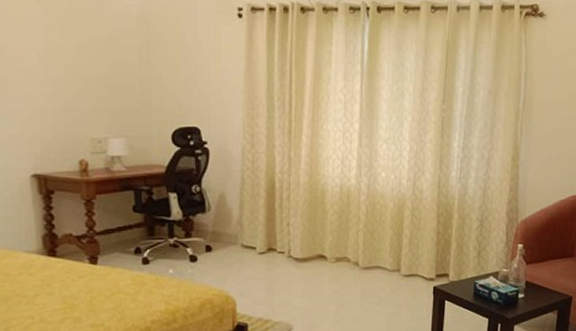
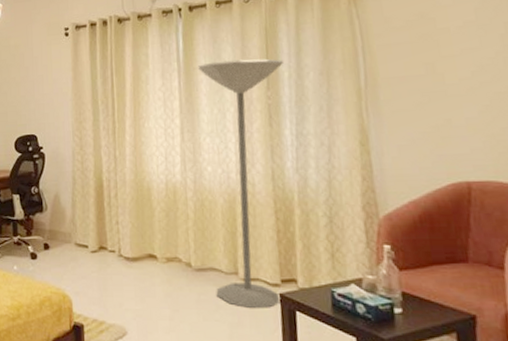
floor lamp: none [379,69,459,300] -> present [198,58,283,308]

